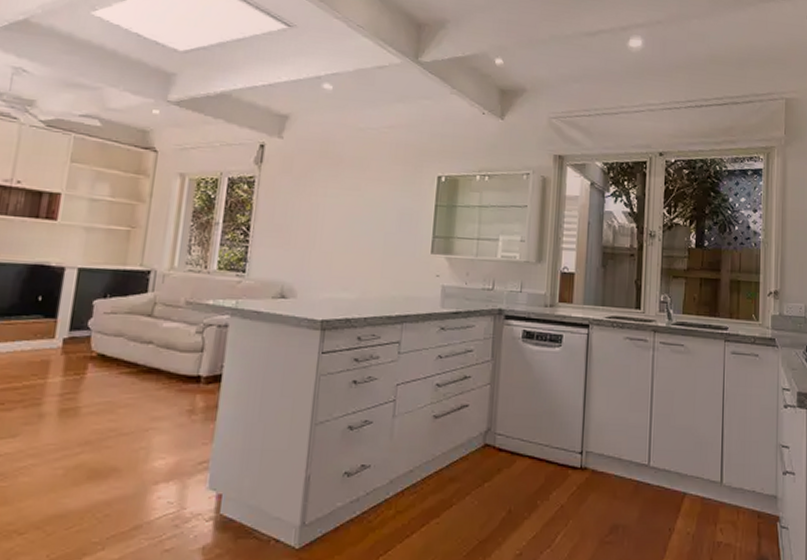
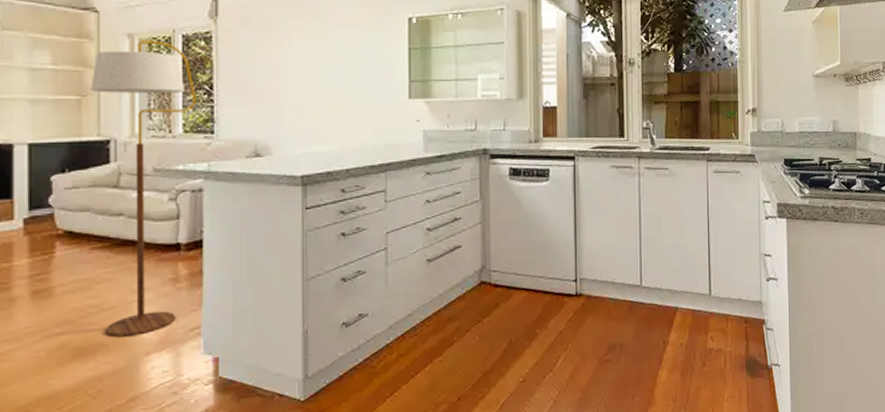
floor lamp: none [119,180,234,464] -> present [91,41,197,337]

